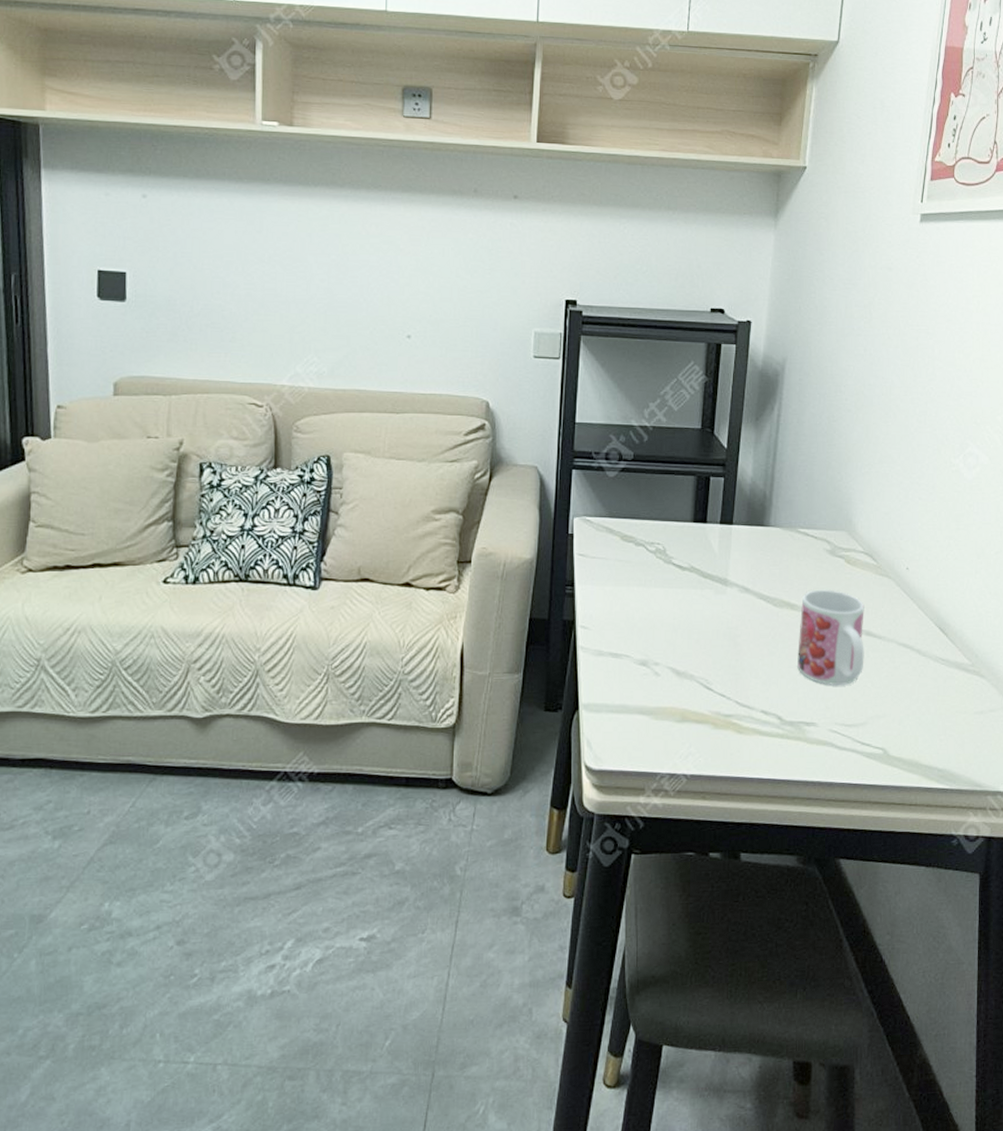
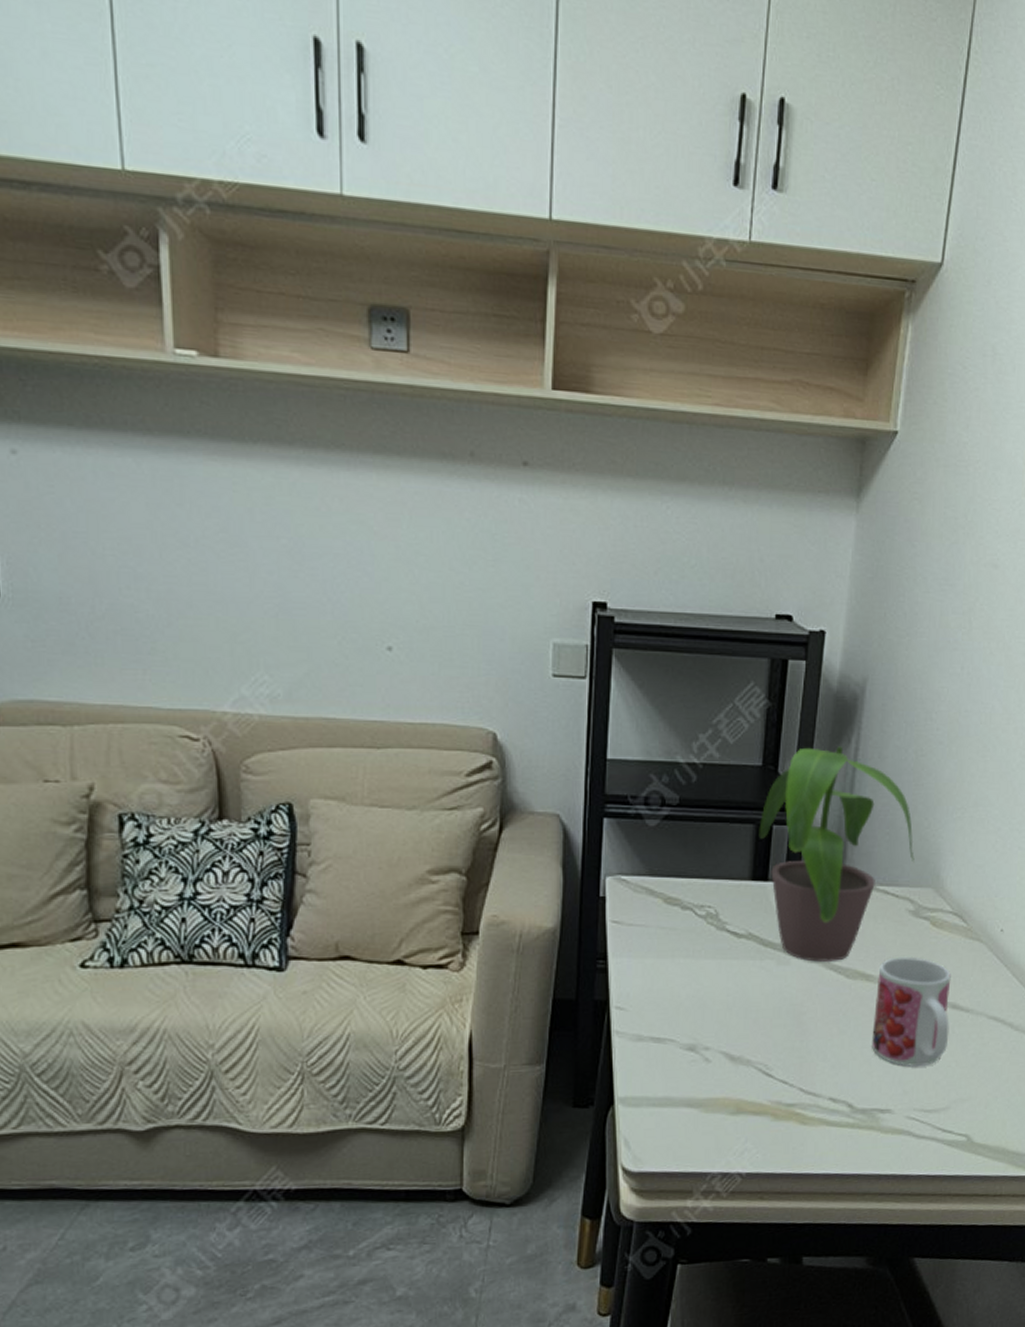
potted plant: none [699,413,830,592] -> present [758,746,915,962]

